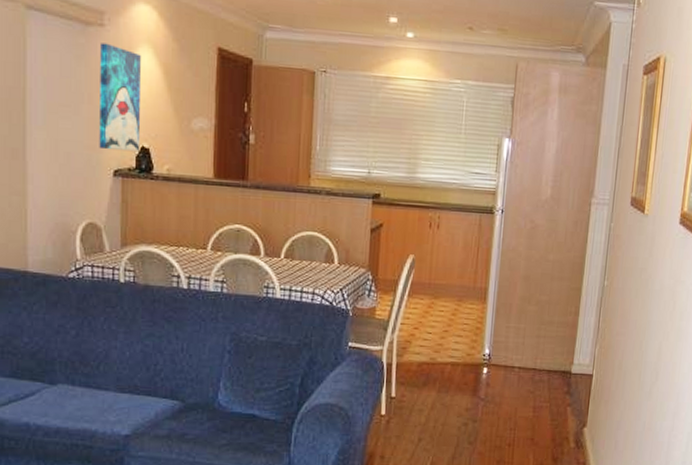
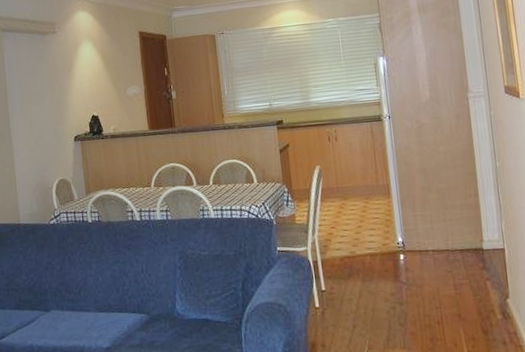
wall art: present [99,43,141,152] -> none [55,44,92,123]

